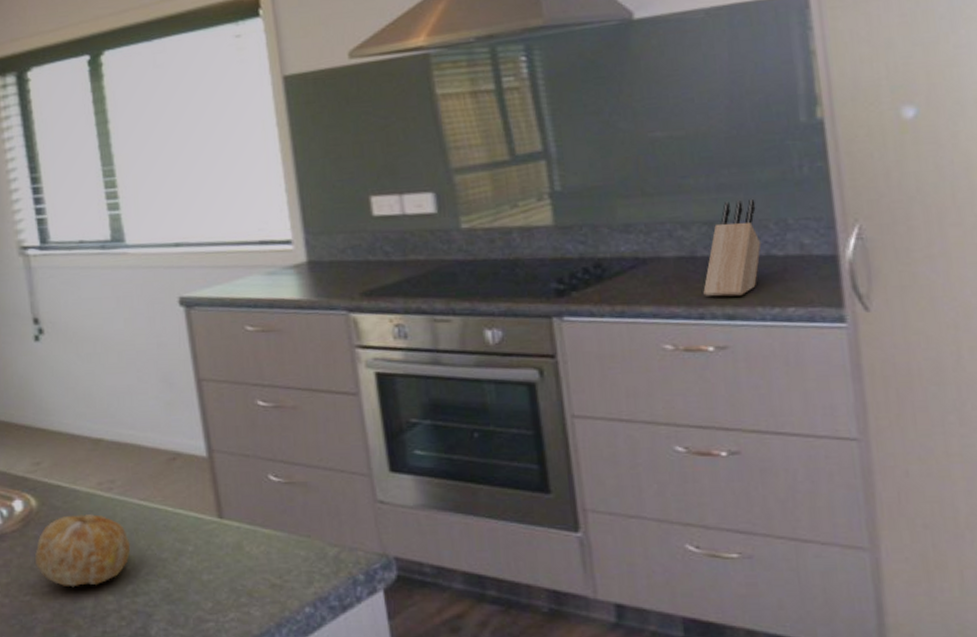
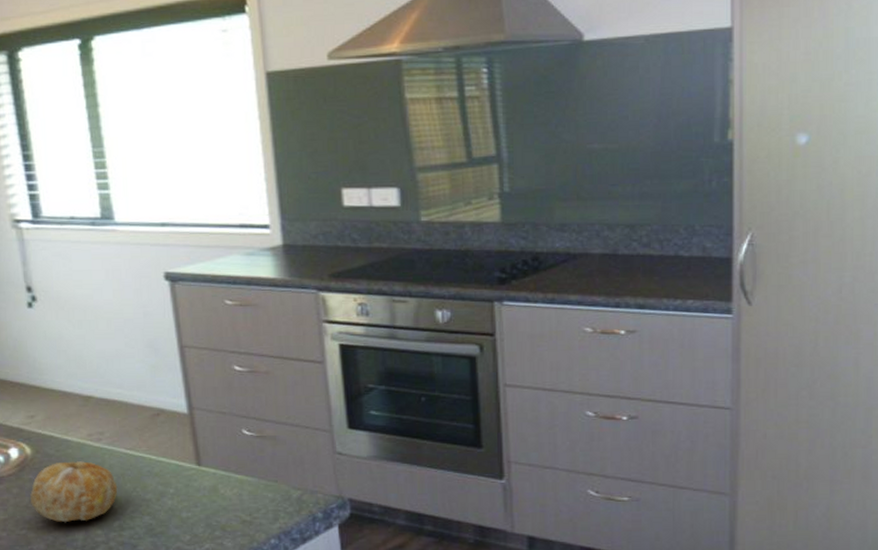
knife block: present [703,198,762,297] -> none [621,206,672,289]

